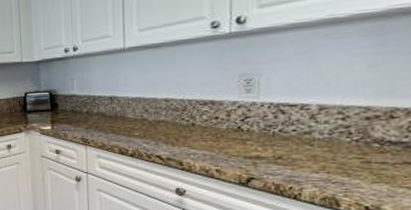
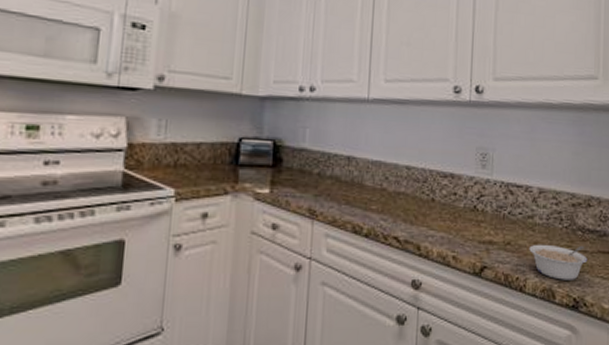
legume: none [305,157,387,190] -> present [529,244,588,280]

